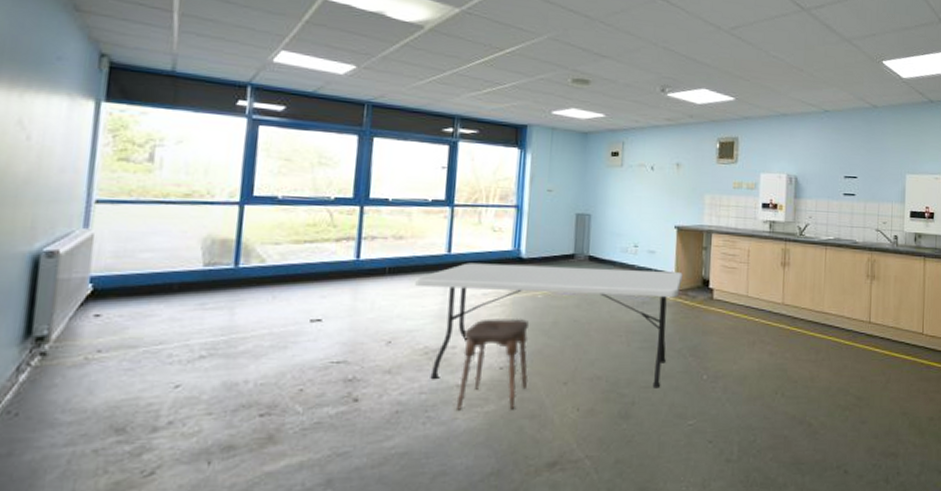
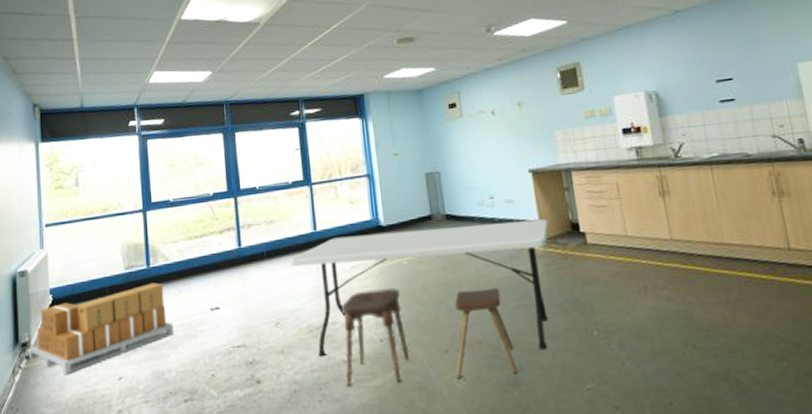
cardboard boxes: none [45,285,260,378] -> present [29,282,174,376]
music stool: none [570,328,631,410] -> present [455,288,517,379]

